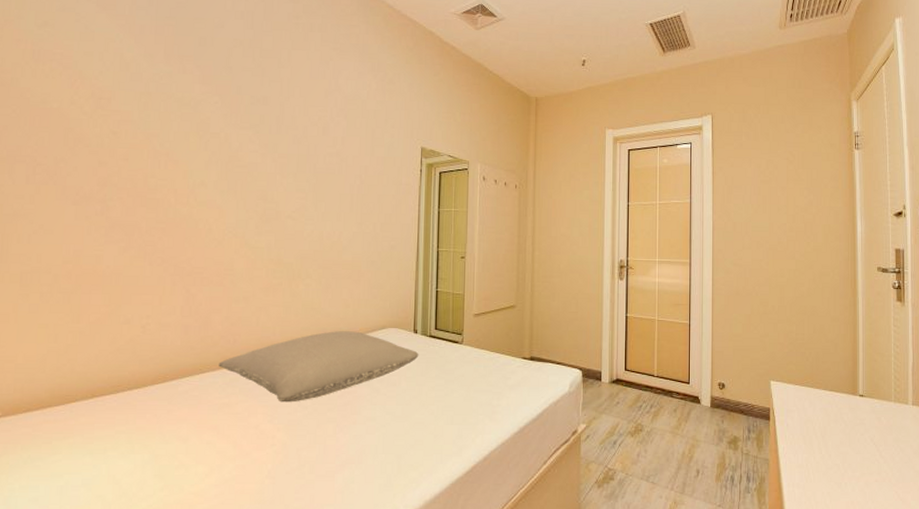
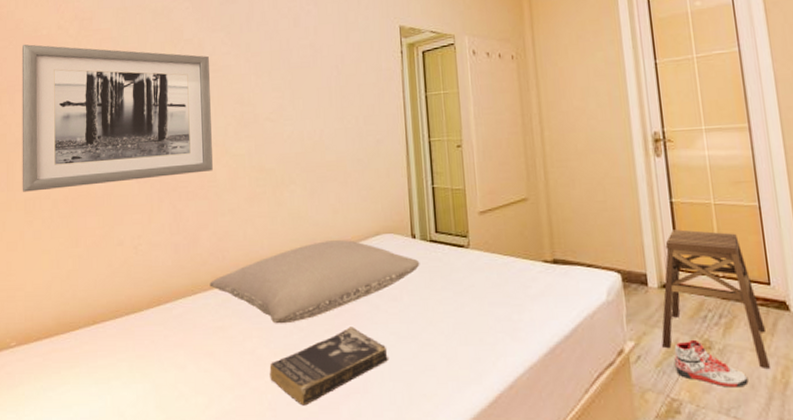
wall art: none [18,114,236,265] -> present [22,44,213,192]
book: none [271,407,383,474] -> present [269,327,388,406]
stool: none [607,338,682,447] -> present [661,229,770,370]
sneaker: none [614,423,665,460] -> present [674,339,749,388]

